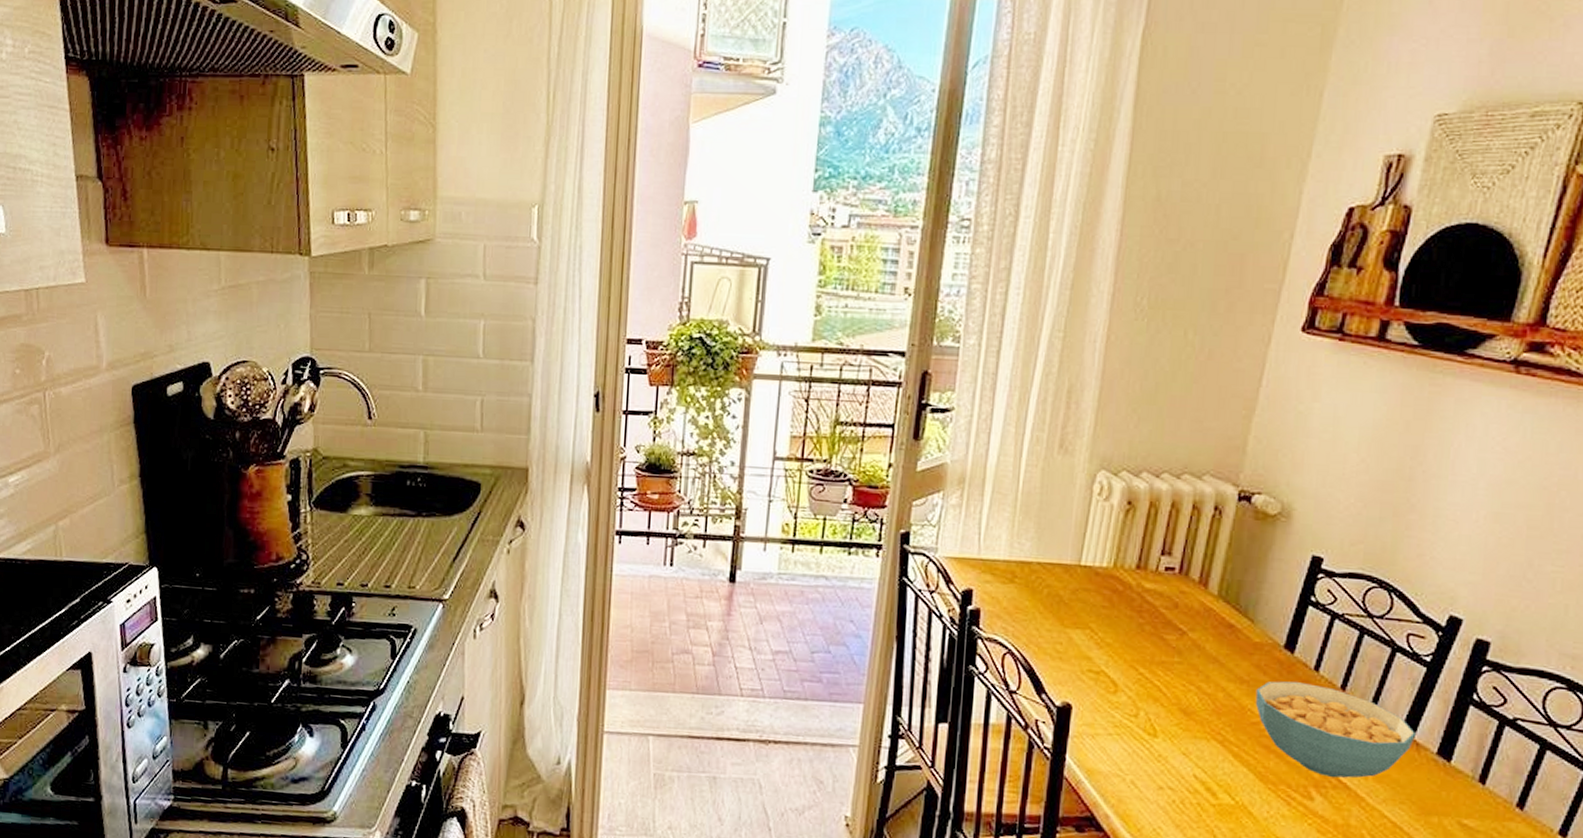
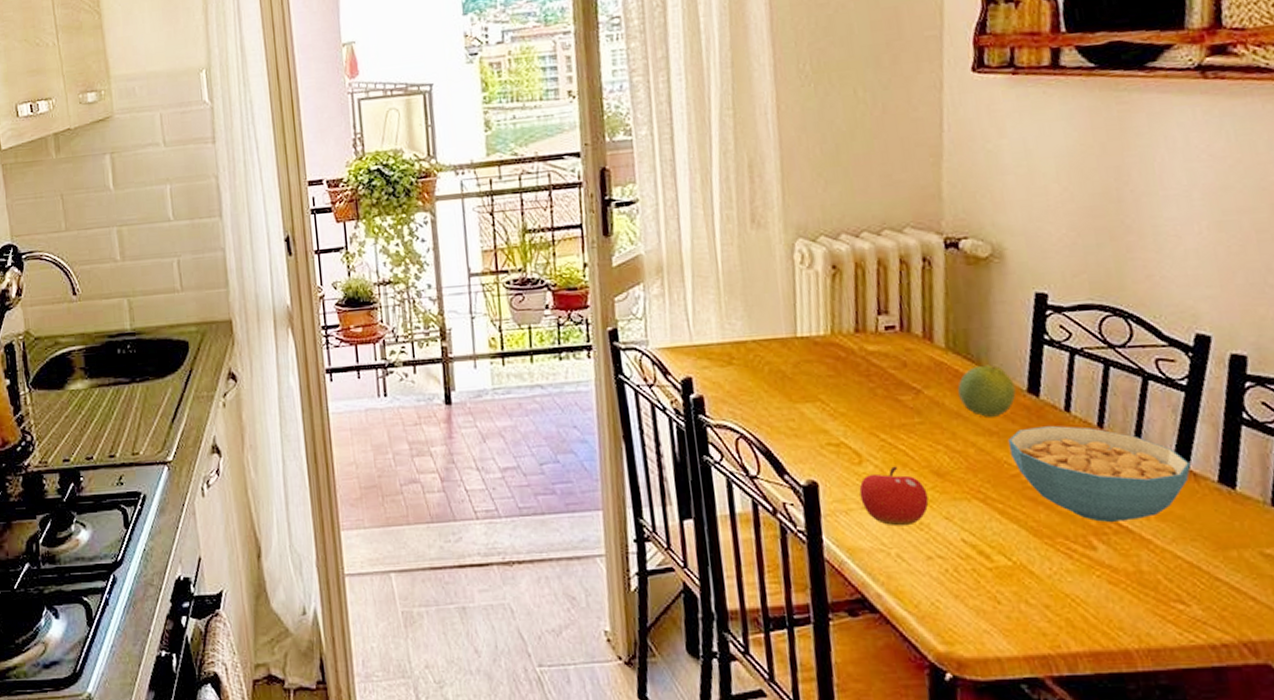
fruit: none [1108,699,1172,756] -> present [859,466,929,526]
fruit: none [1220,616,1274,667] -> present [957,364,1016,417]

